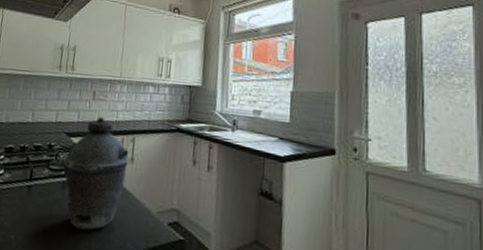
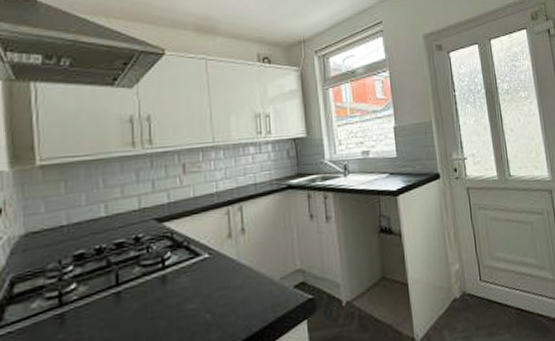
kettle: present [62,117,130,231] -> none [158,191,240,324]

